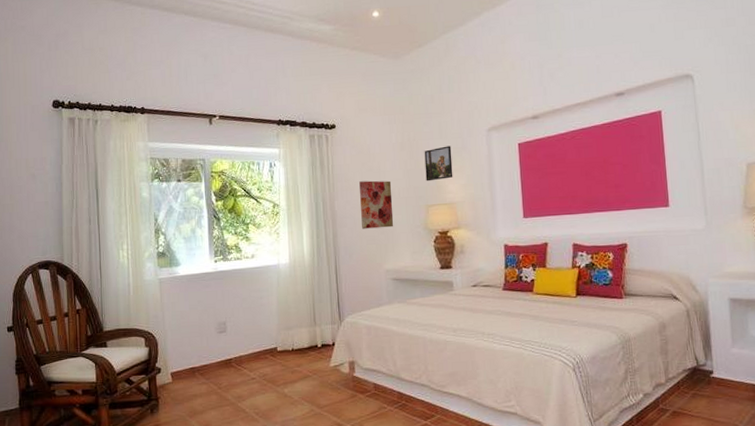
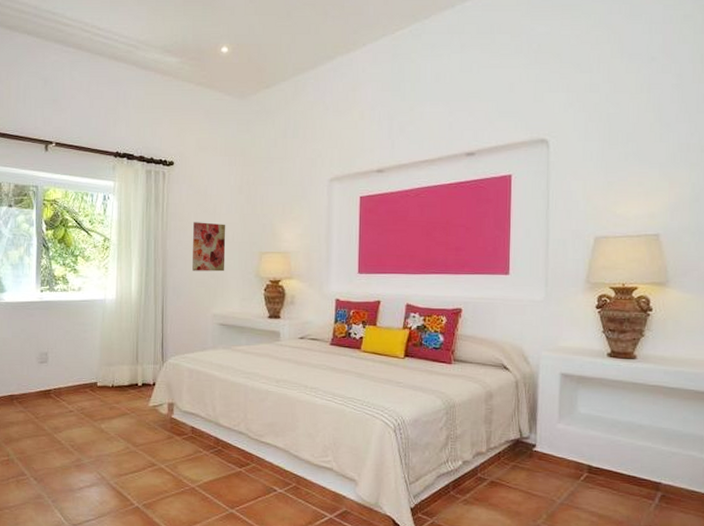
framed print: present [424,146,453,182] -> none [262,193,291,228]

